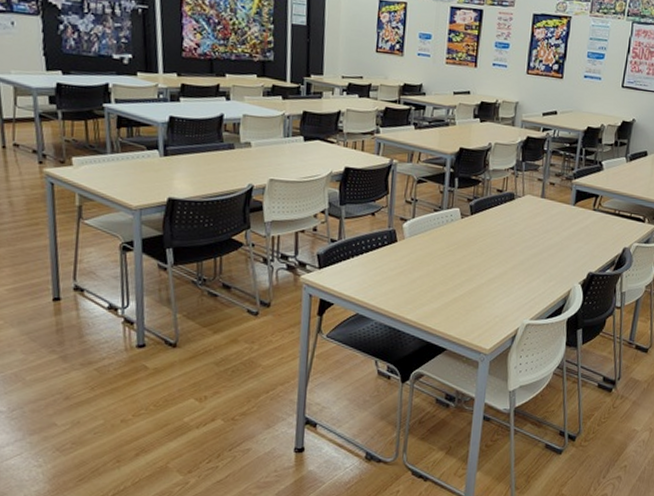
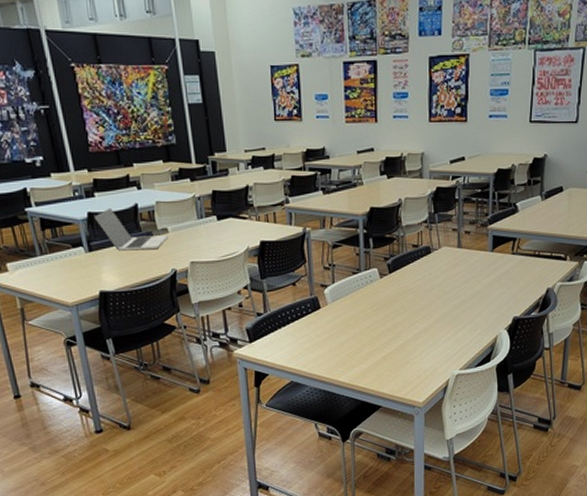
laptop: none [175,115,250,161] -> present [94,209,168,251]

